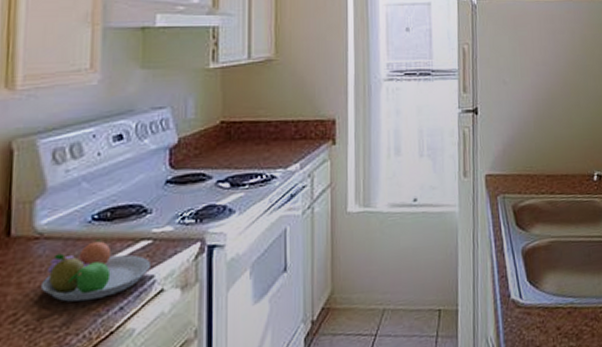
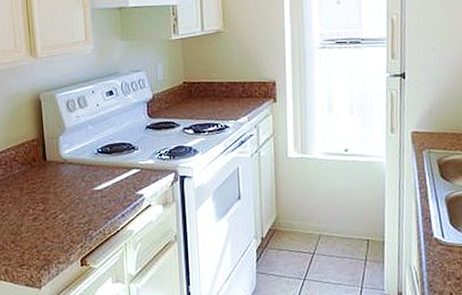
fruit bowl: present [40,239,150,302] -> none [69,166,140,209]

